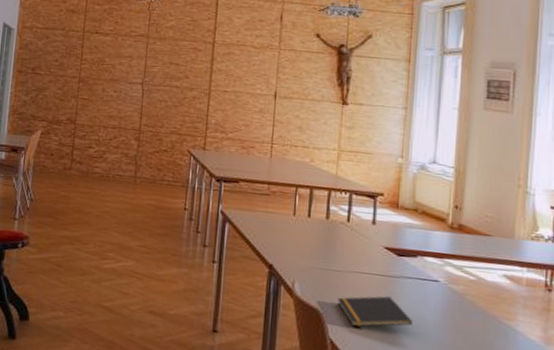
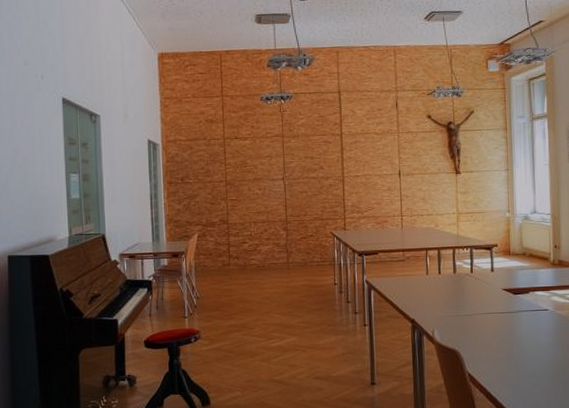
notepad: present [337,296,413,327] -> none [470,329,531,359]

